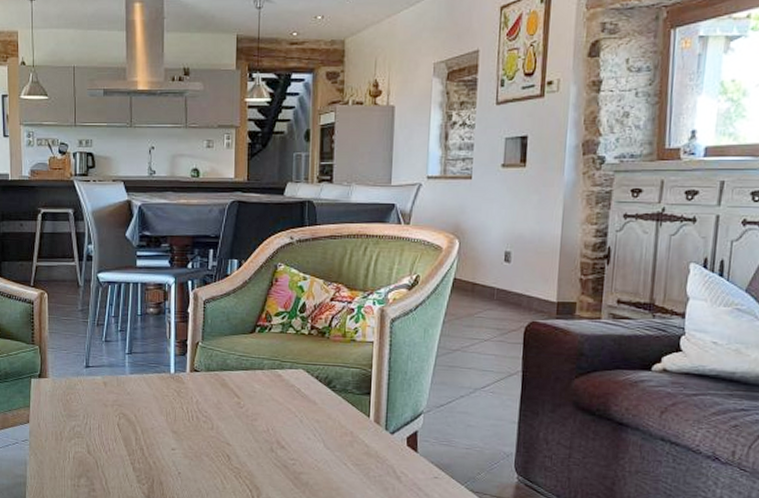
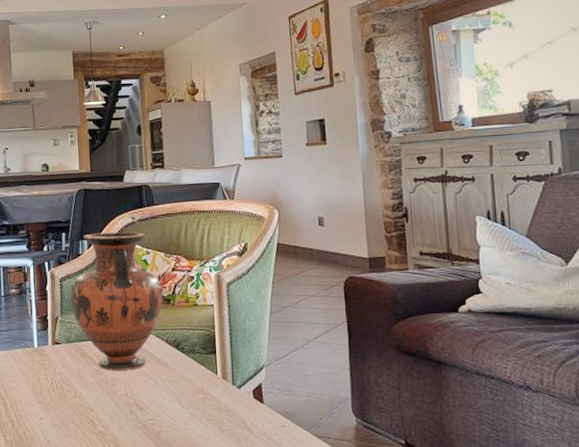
vase: none [213,252,318,406] -> present [70,232,163,371]

